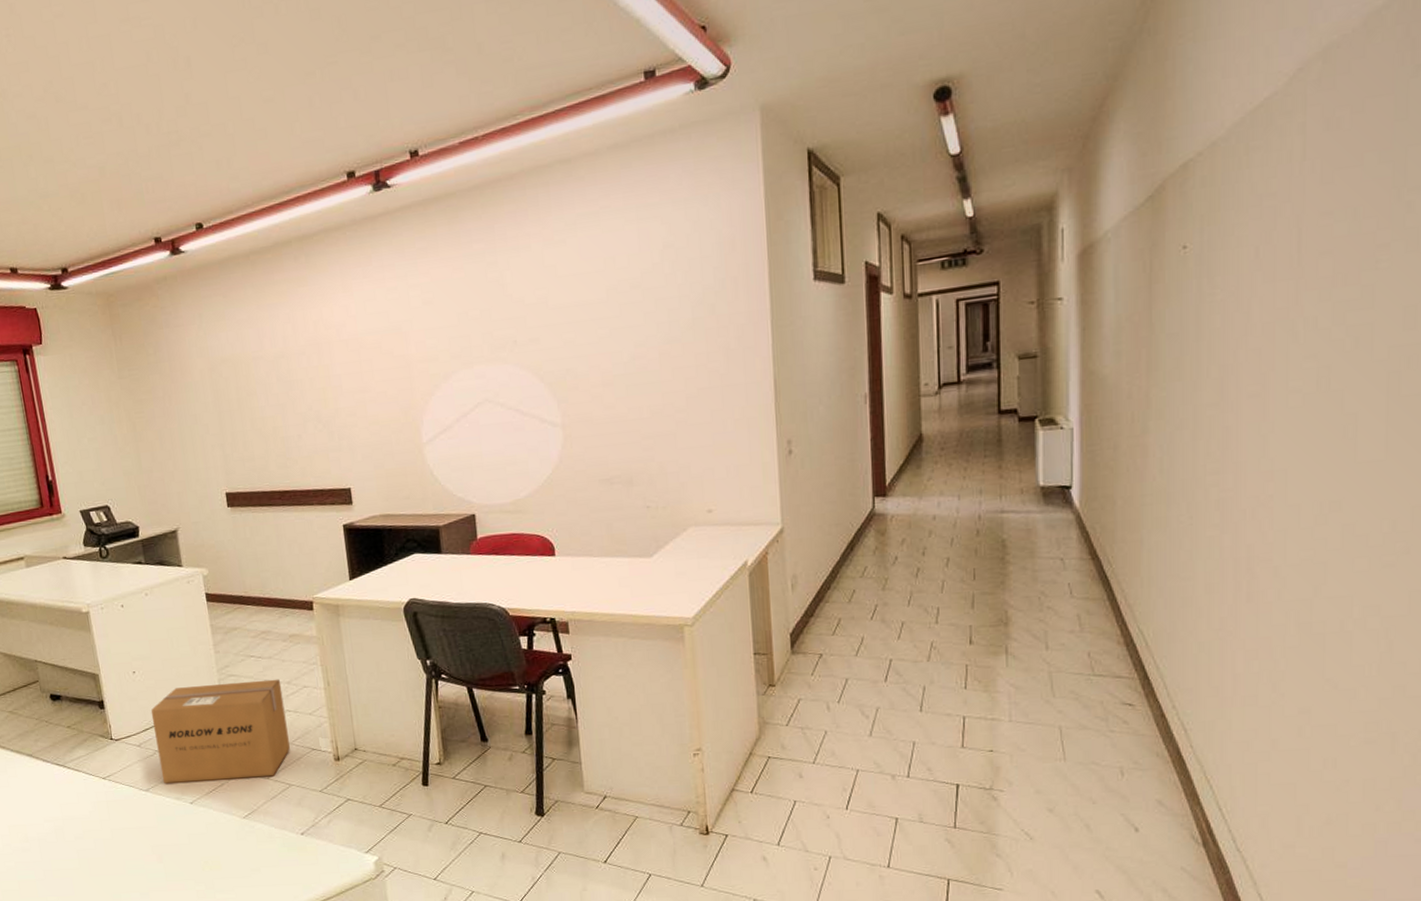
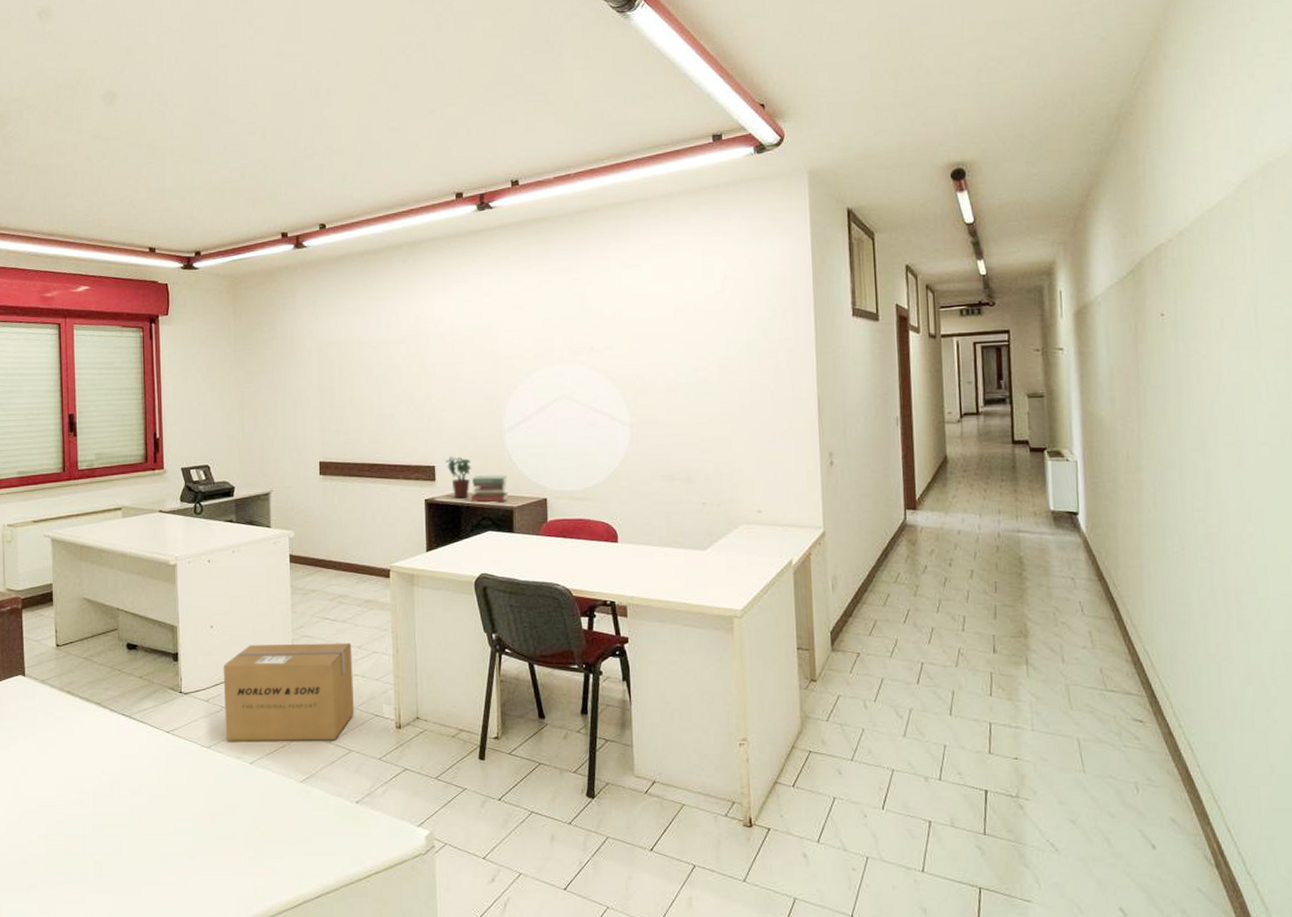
potted plant: none [362,476,391,522] -> present [446,456,472,499]
books: none [392,492,434,525] -> present [470,475,509,503]

